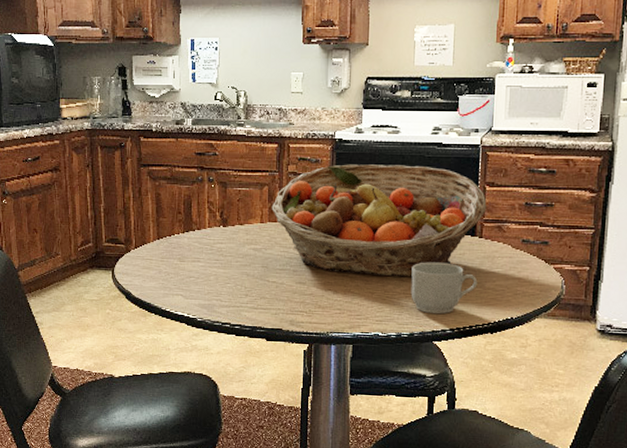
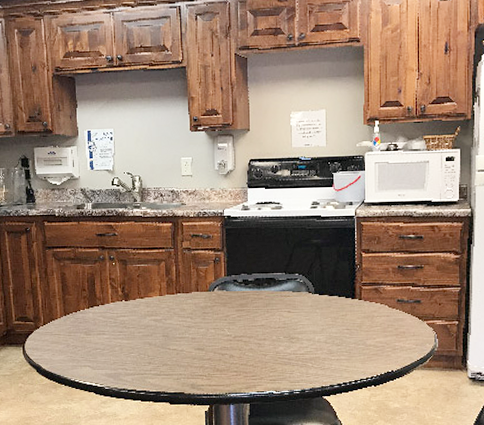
fruit basket: present [271,164,487,277] -> none [169,237,364,339]
mug: present [411,262,478,314] -> none [300,324,360,371]

